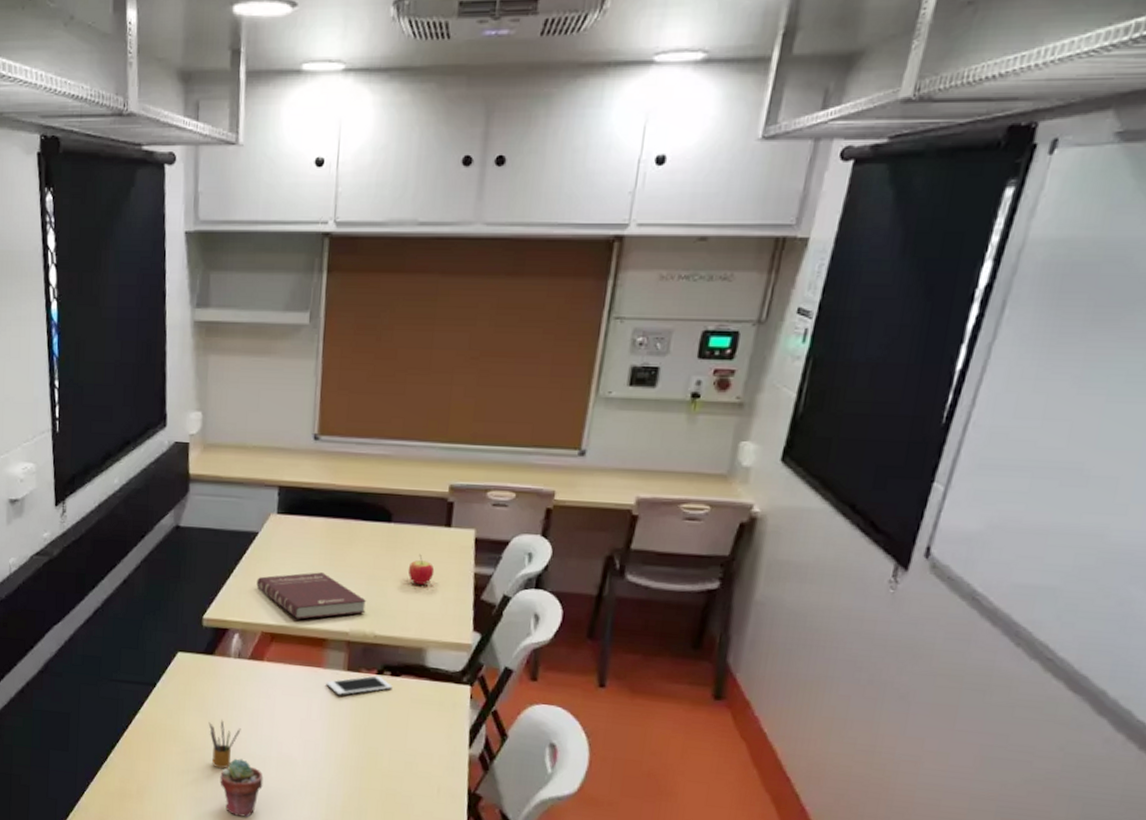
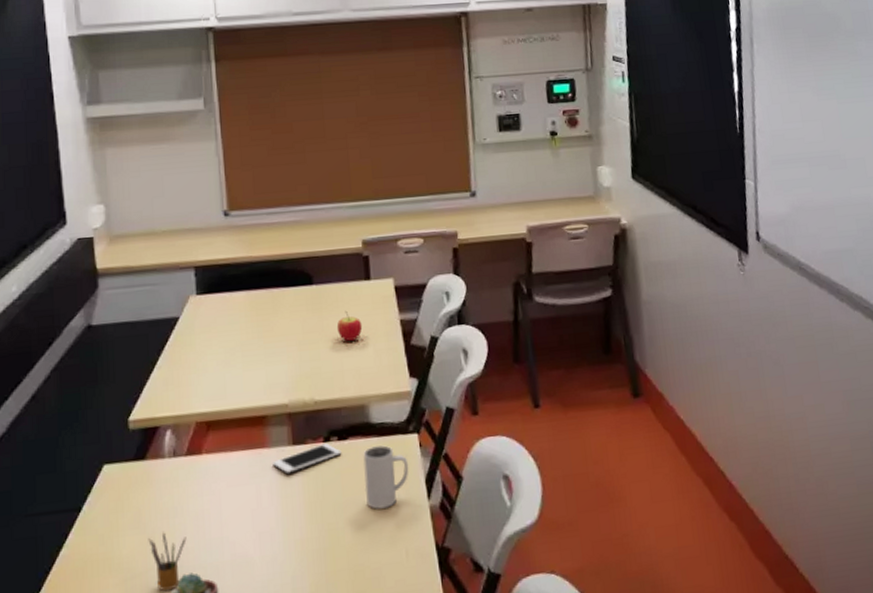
book: present [256,572,367,619] -> none [183,347,302,401]
mug: none [408,688,456,747] -> present [363,445,409,509]

